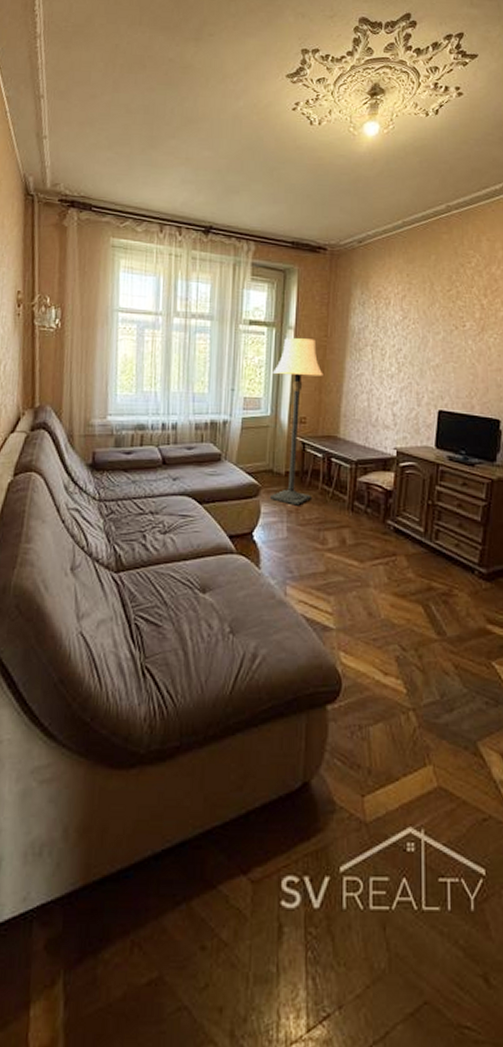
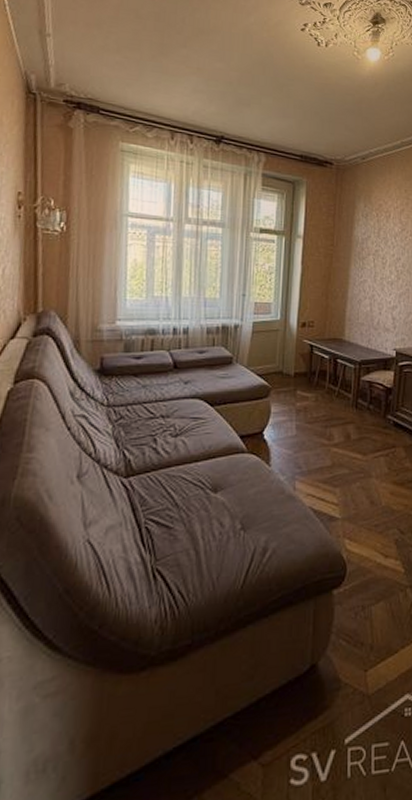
lamp: present [270,338,323,506] -> none [280,246,330,405]

